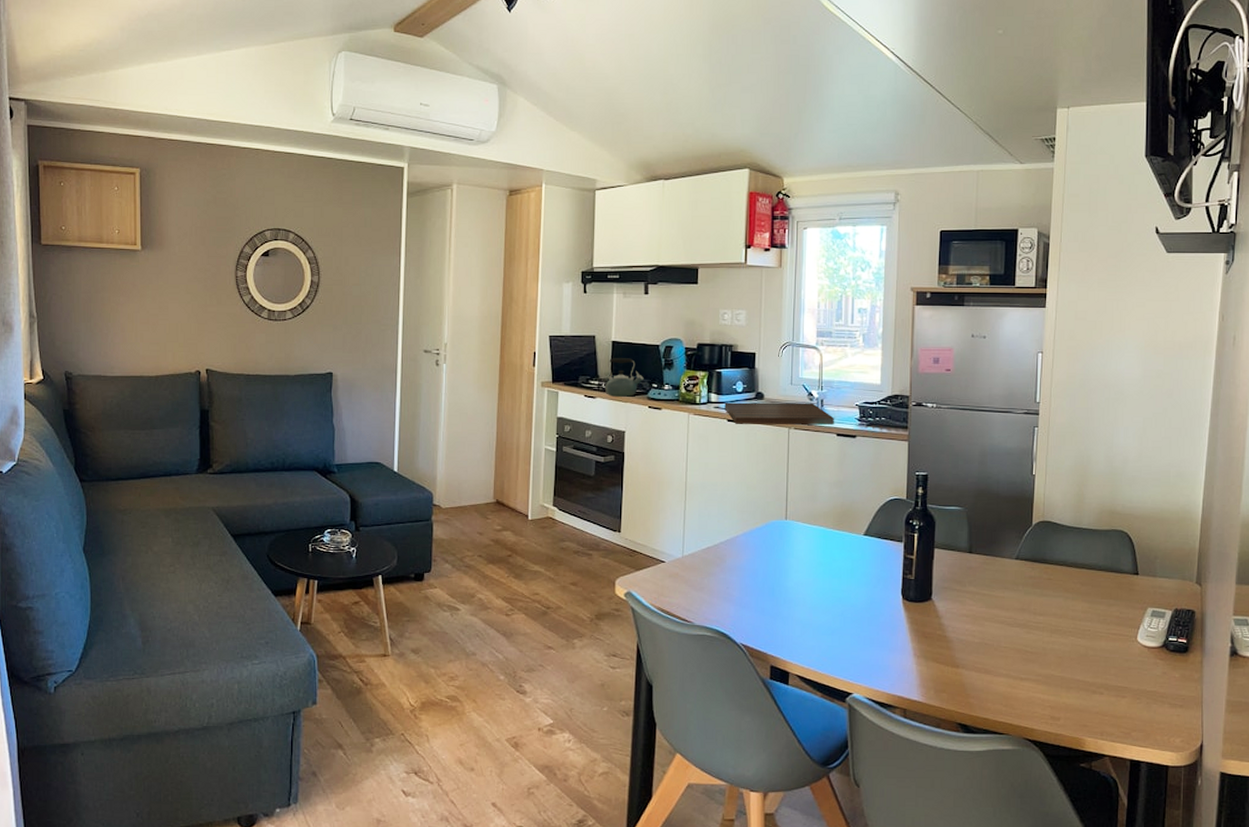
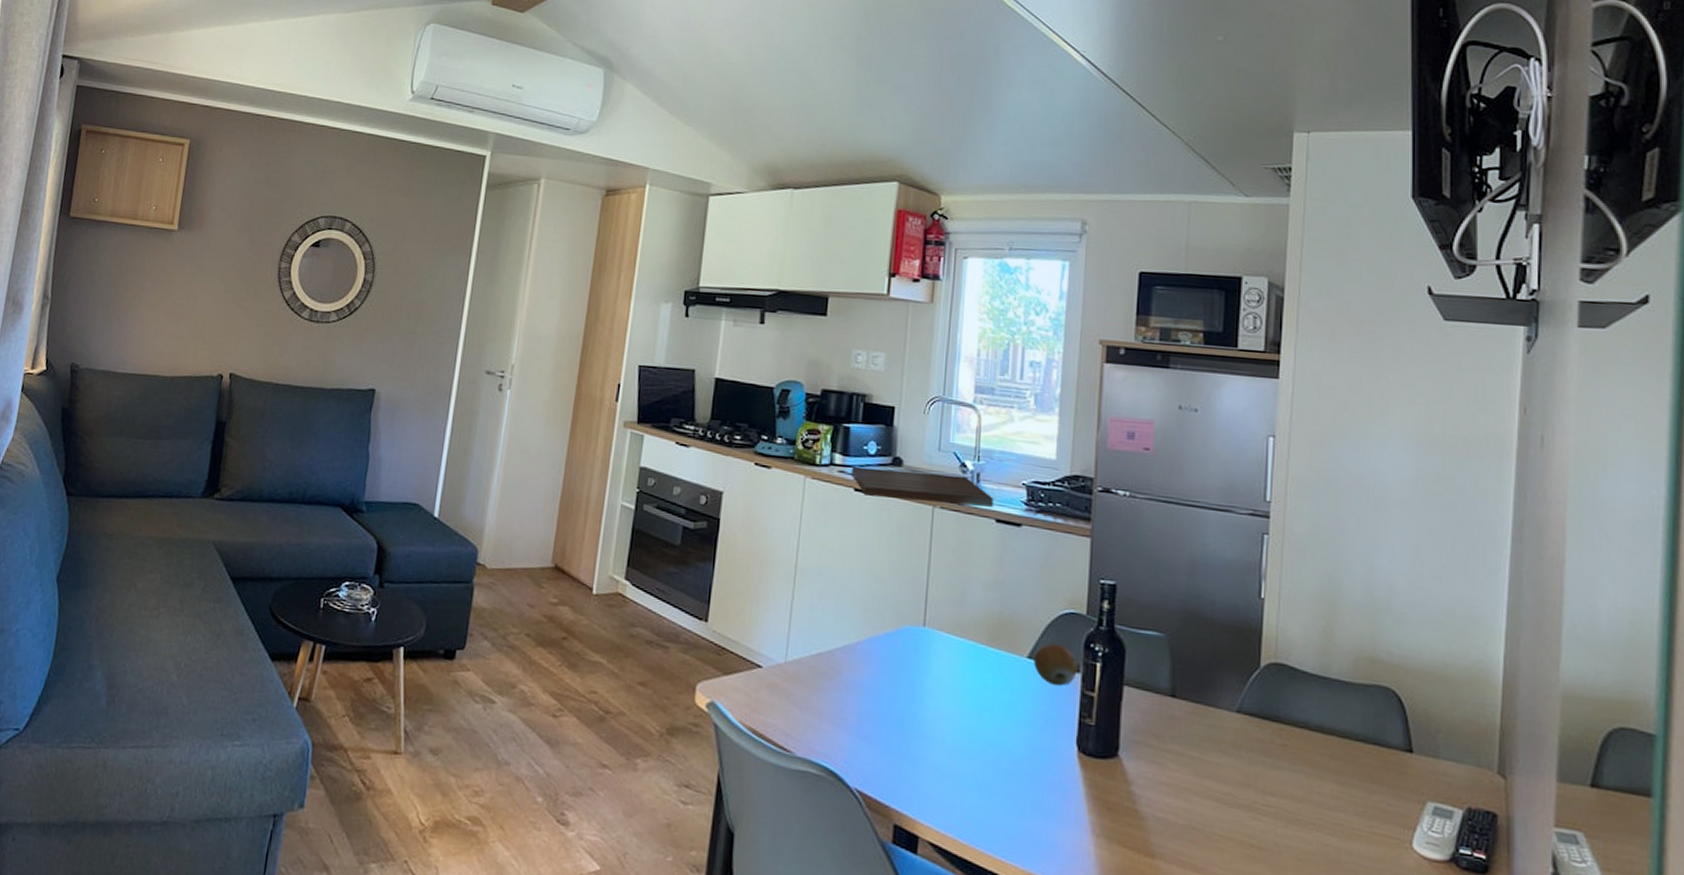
kettle: present [604,358,644,398] -> none [701,398,752,450]
fruit: none [869,522,901,554] -> present [1034,643,1078,687]

